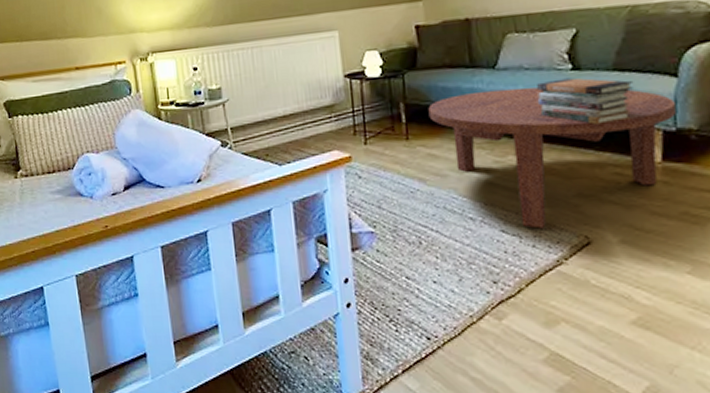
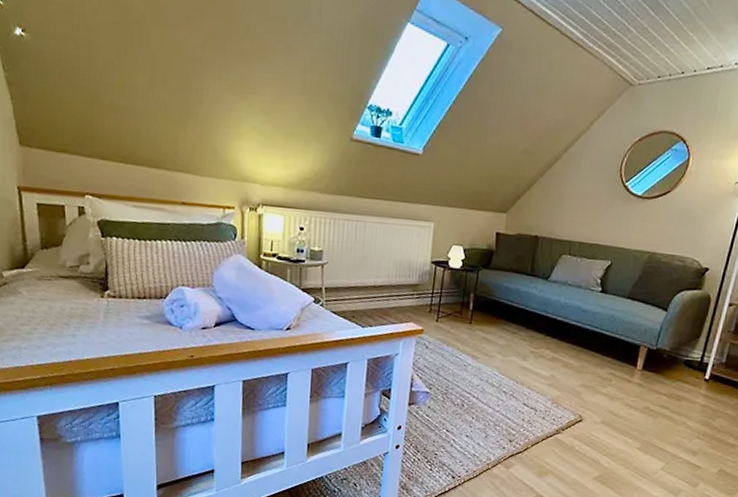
coffee table: present [428,87,676,229] -> none [490,295,661,406]
book stack: present [537,77,634,125] -> none [571,297,639,337]

